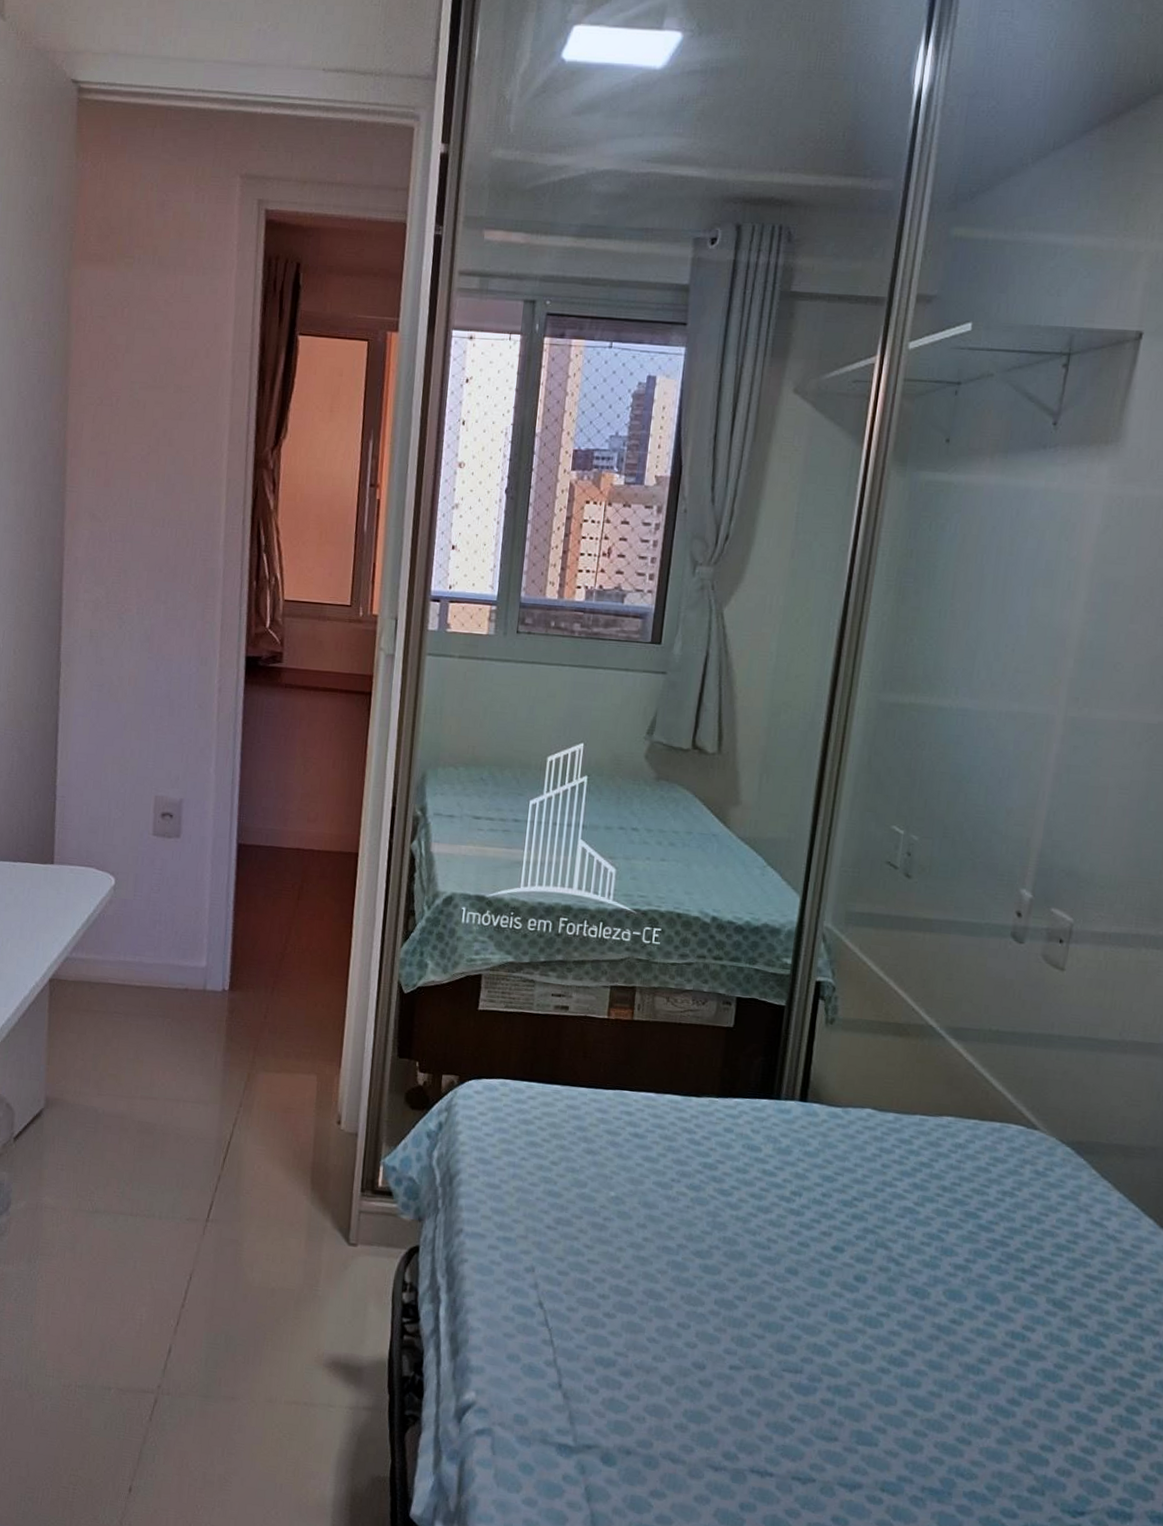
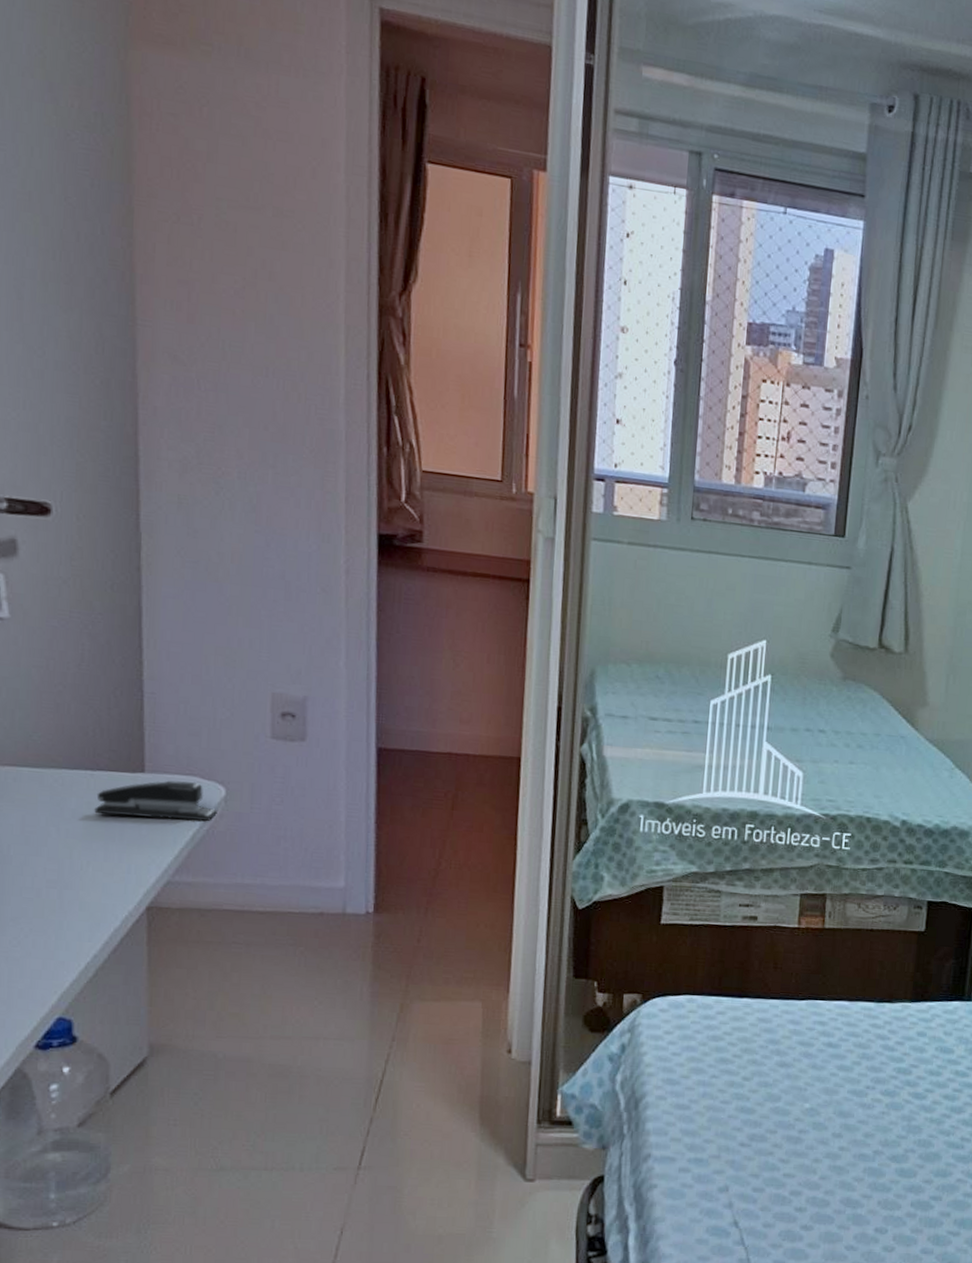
stapler: none [14,871,108,907] -> present [94,780,217,822]

